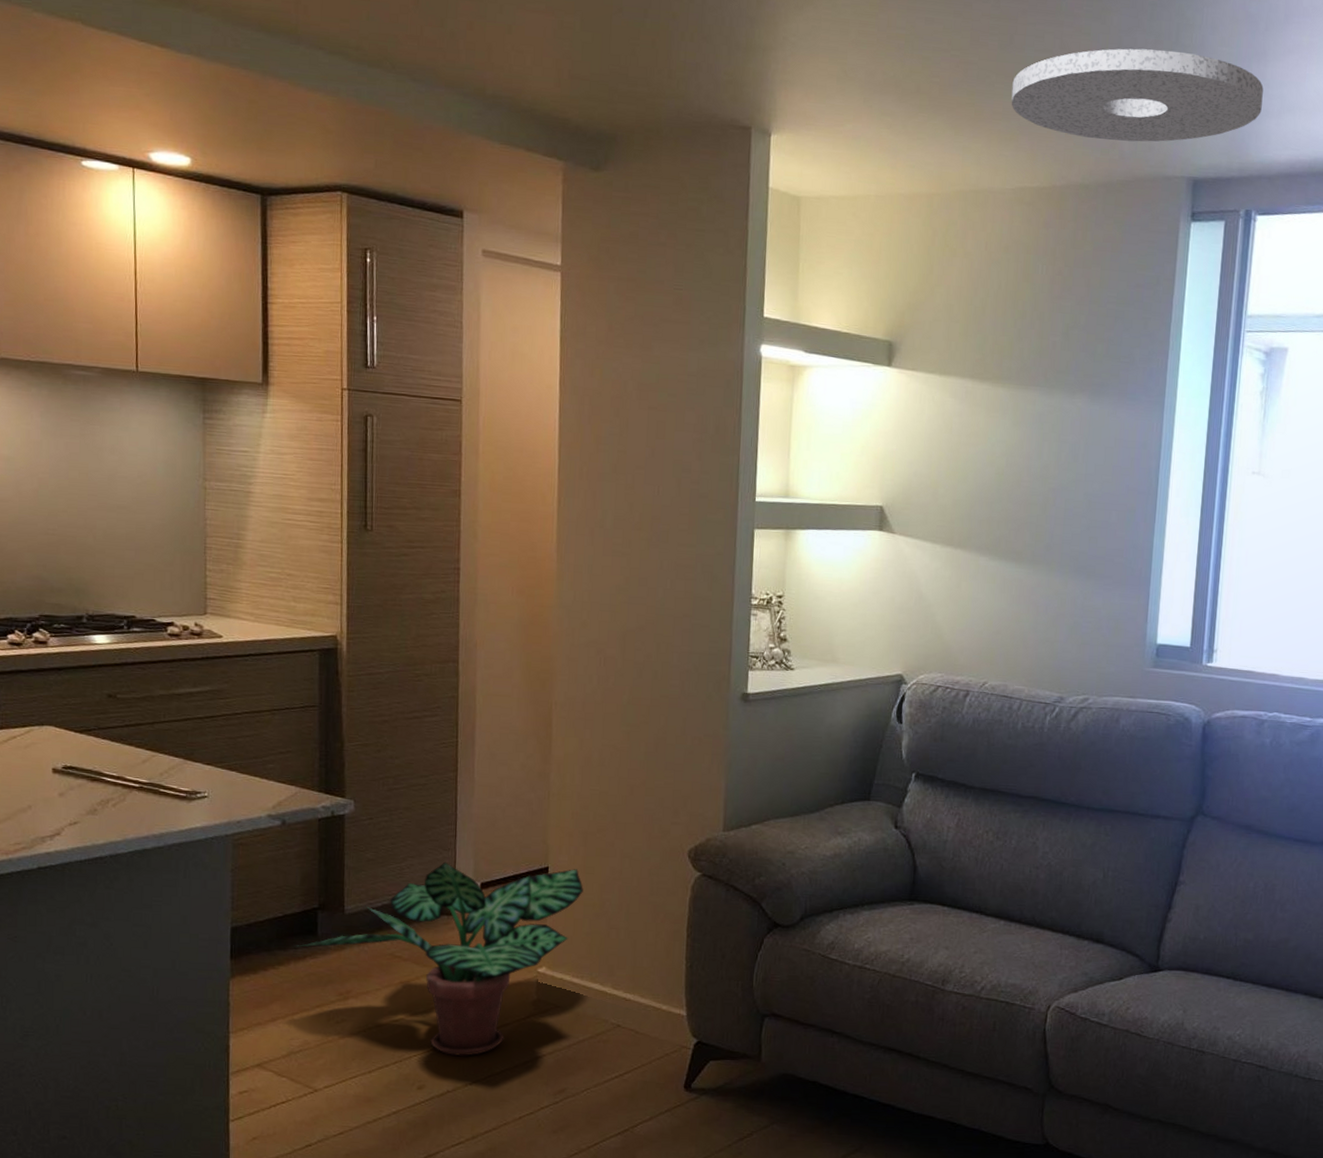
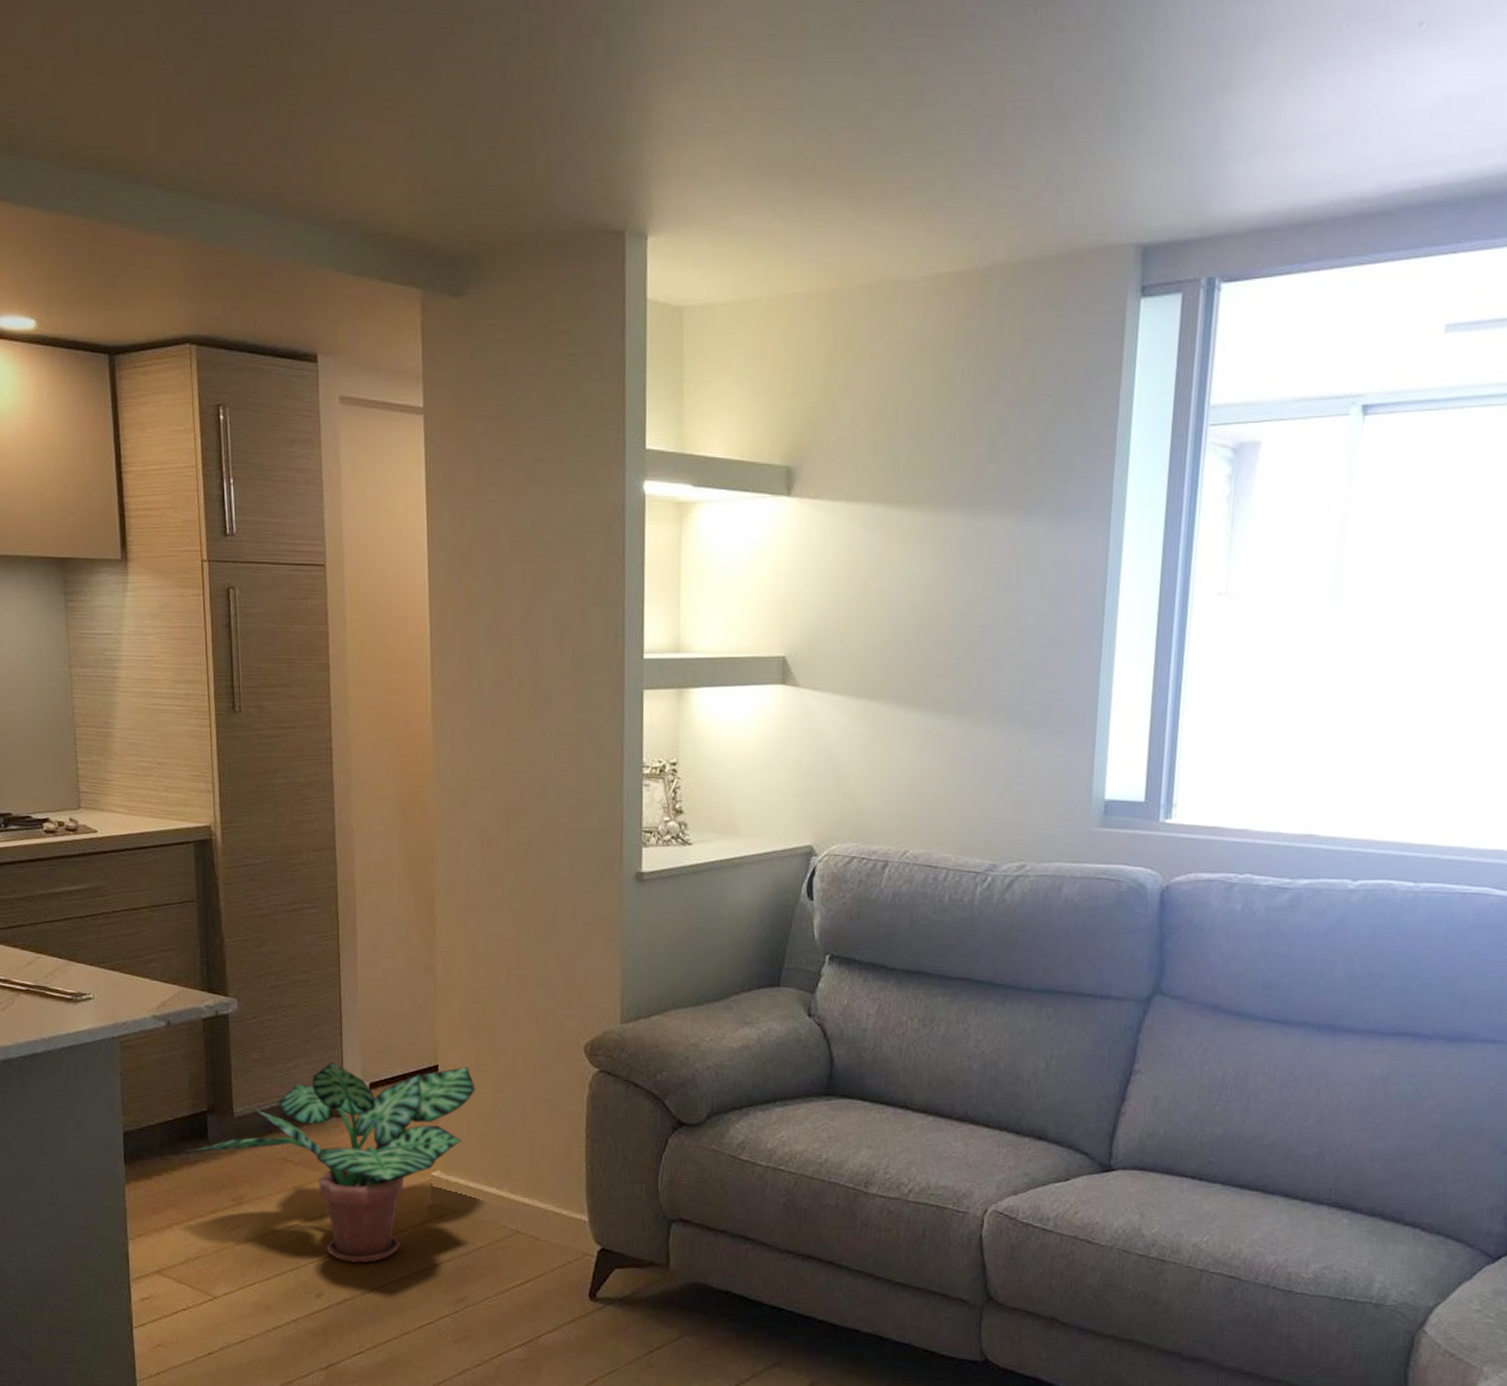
ceiling light: present [1011,48,1264,142] -> none [922,90,1229,208]

